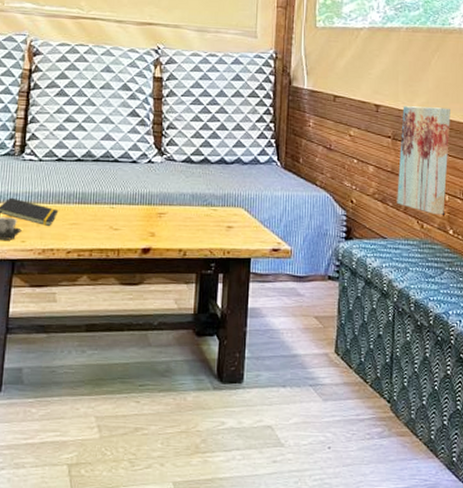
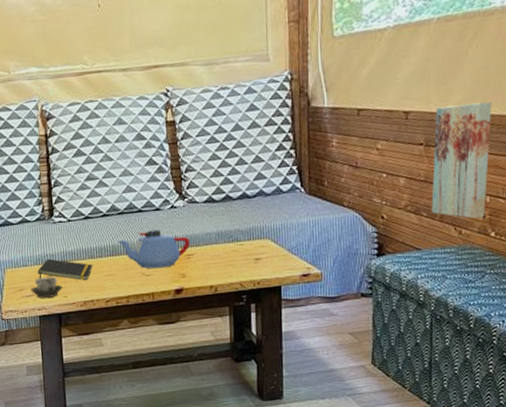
teapot: none [88,181,164,224] -> present [117,228,191,269]

